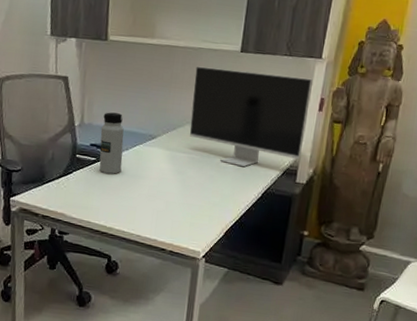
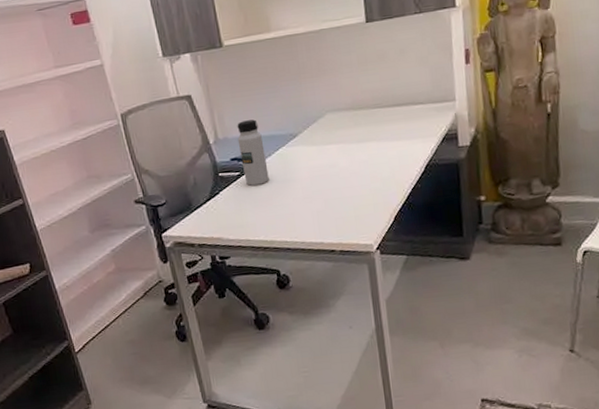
monitor: present [189,66,313,167] -> none [322,31,458,145]

